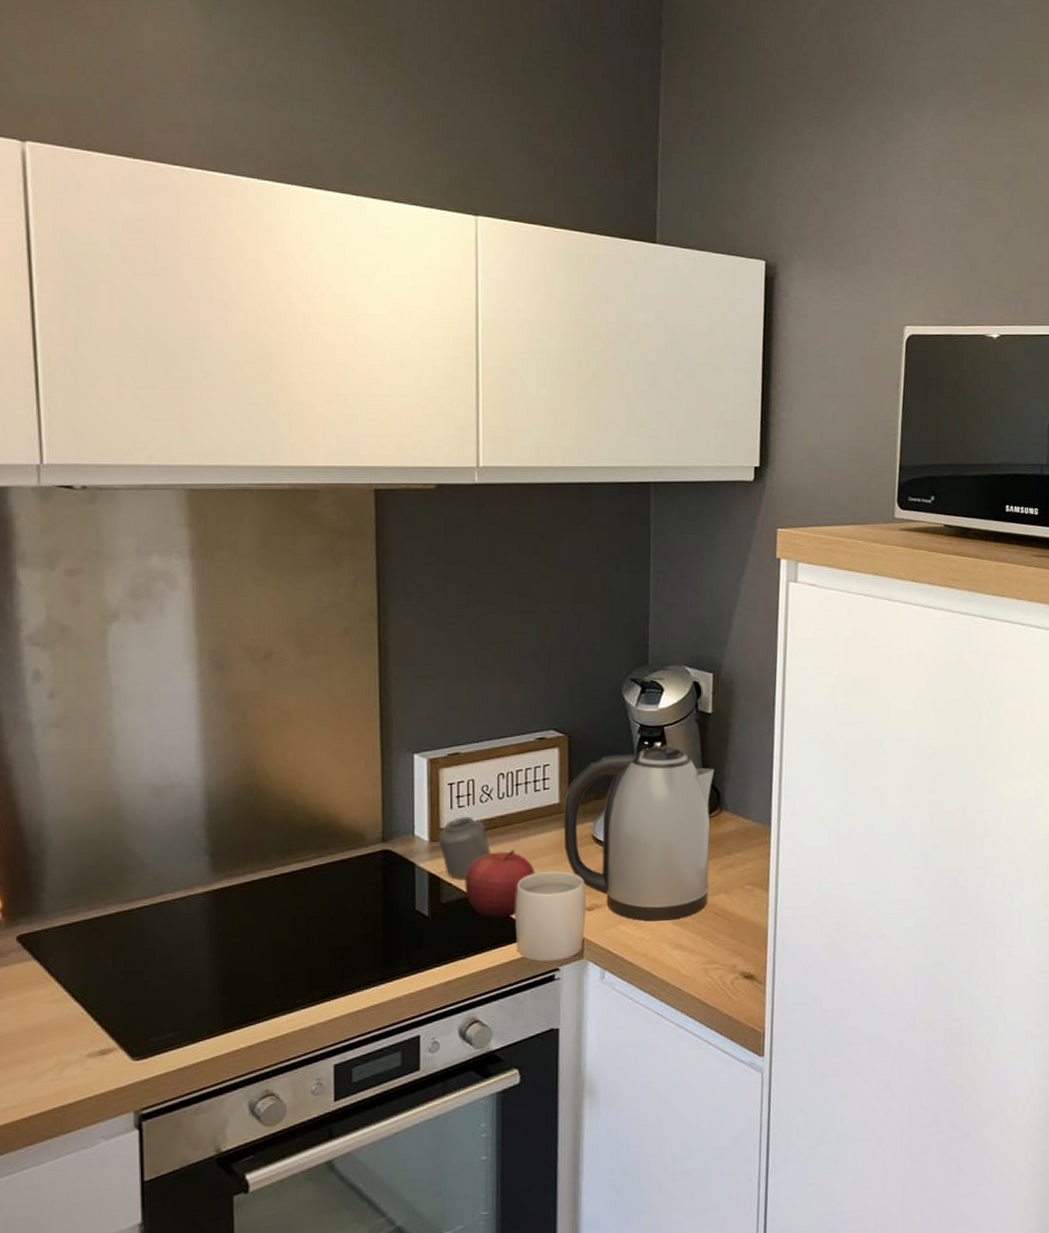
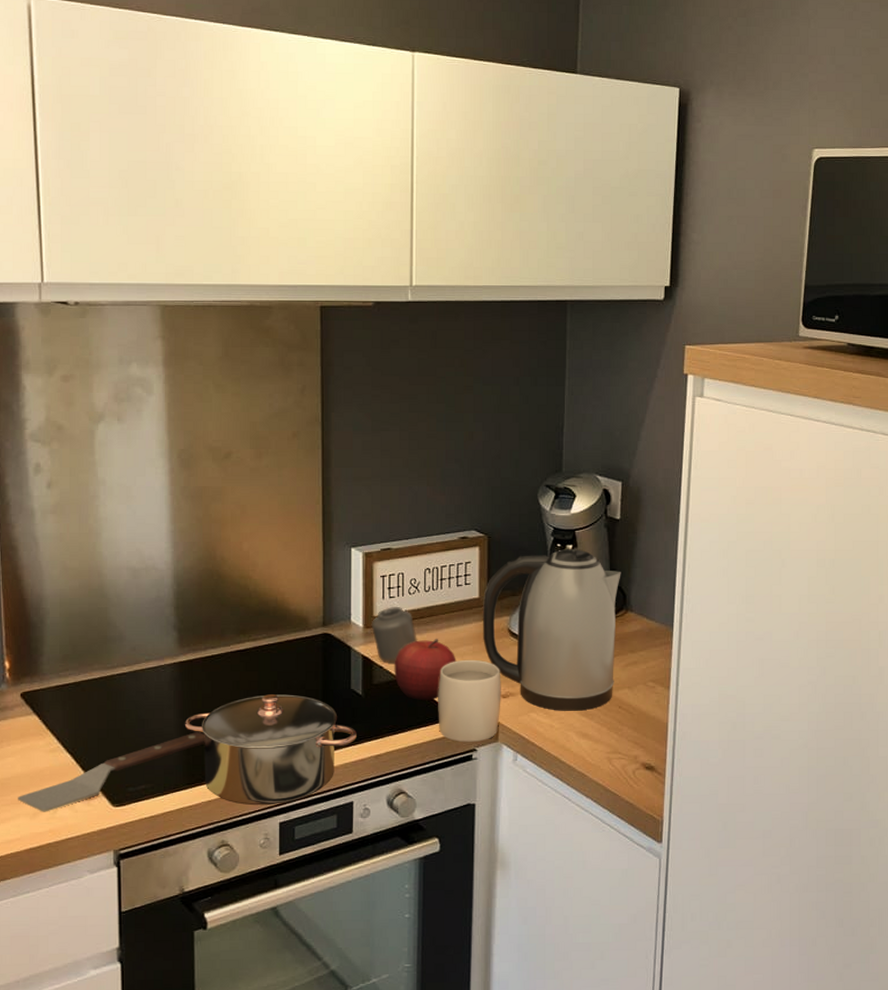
spatula: none [14,968,245,1073] -> present [18,732,205,812]
cooking pot: none [219,920,423,1048] -> present [184,694,357,806]

